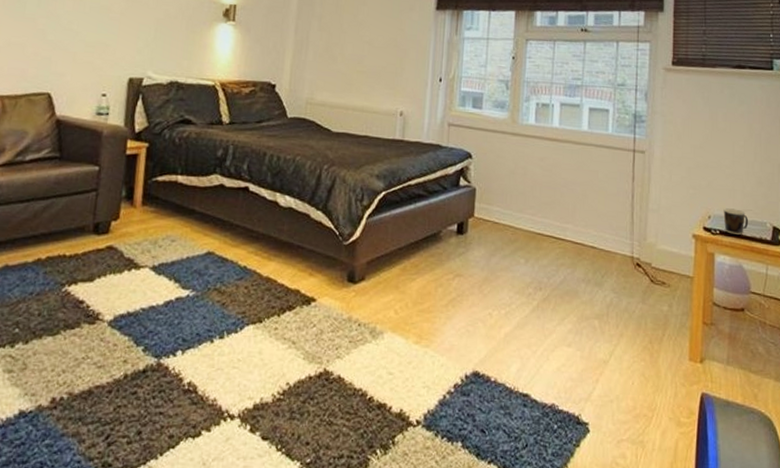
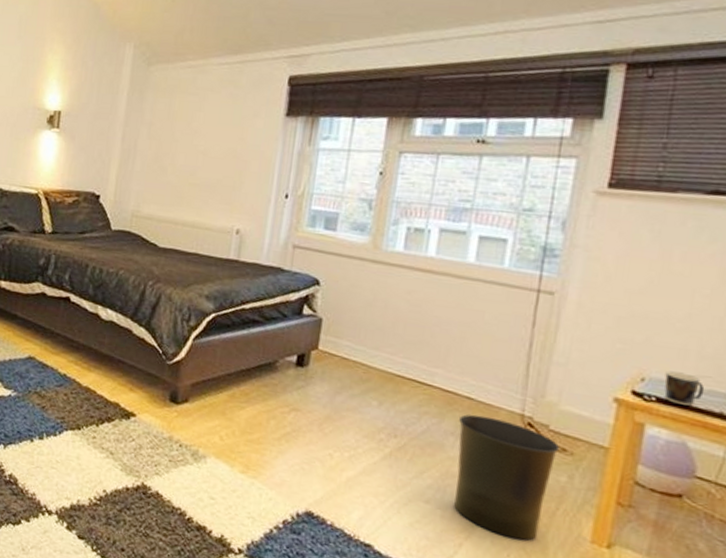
waste bin: none [587,261,661,367] -> present [454,414,560,541]

